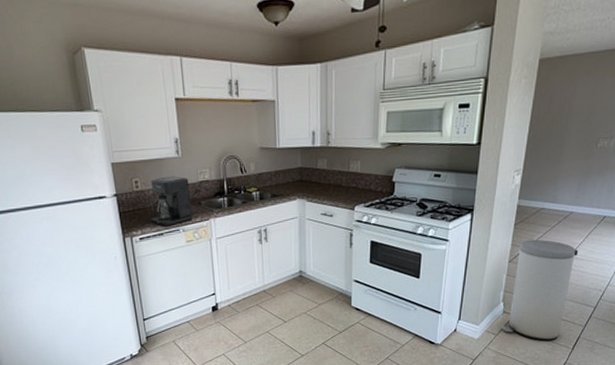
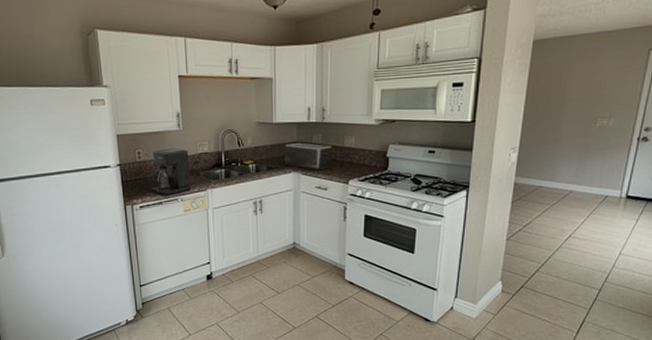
toaster: none [288,168,337,198] -> present [284,142,332,171]
pedal bin: present [501,239,579,342] -> none [500,217,580,324]

